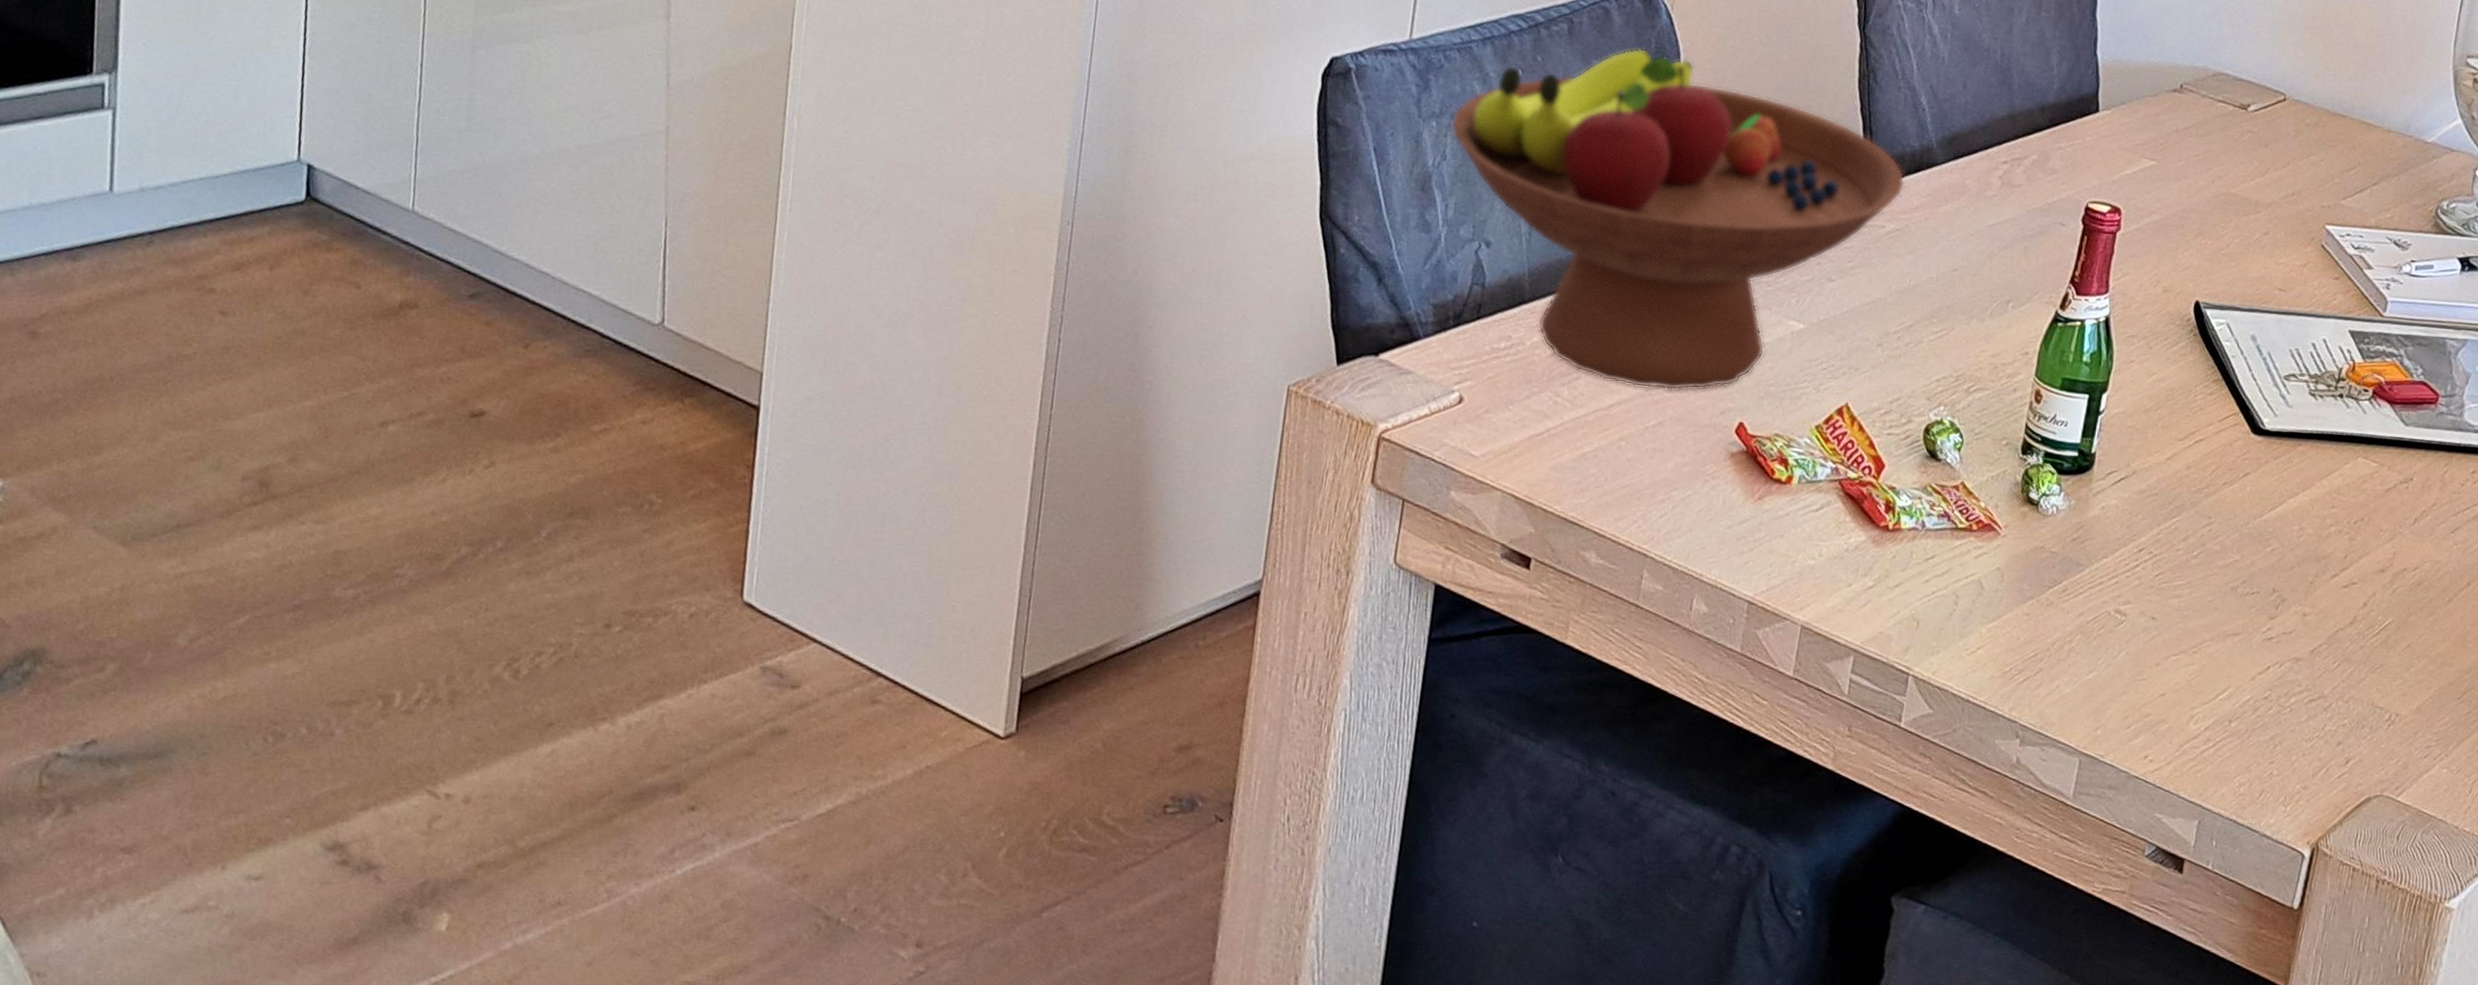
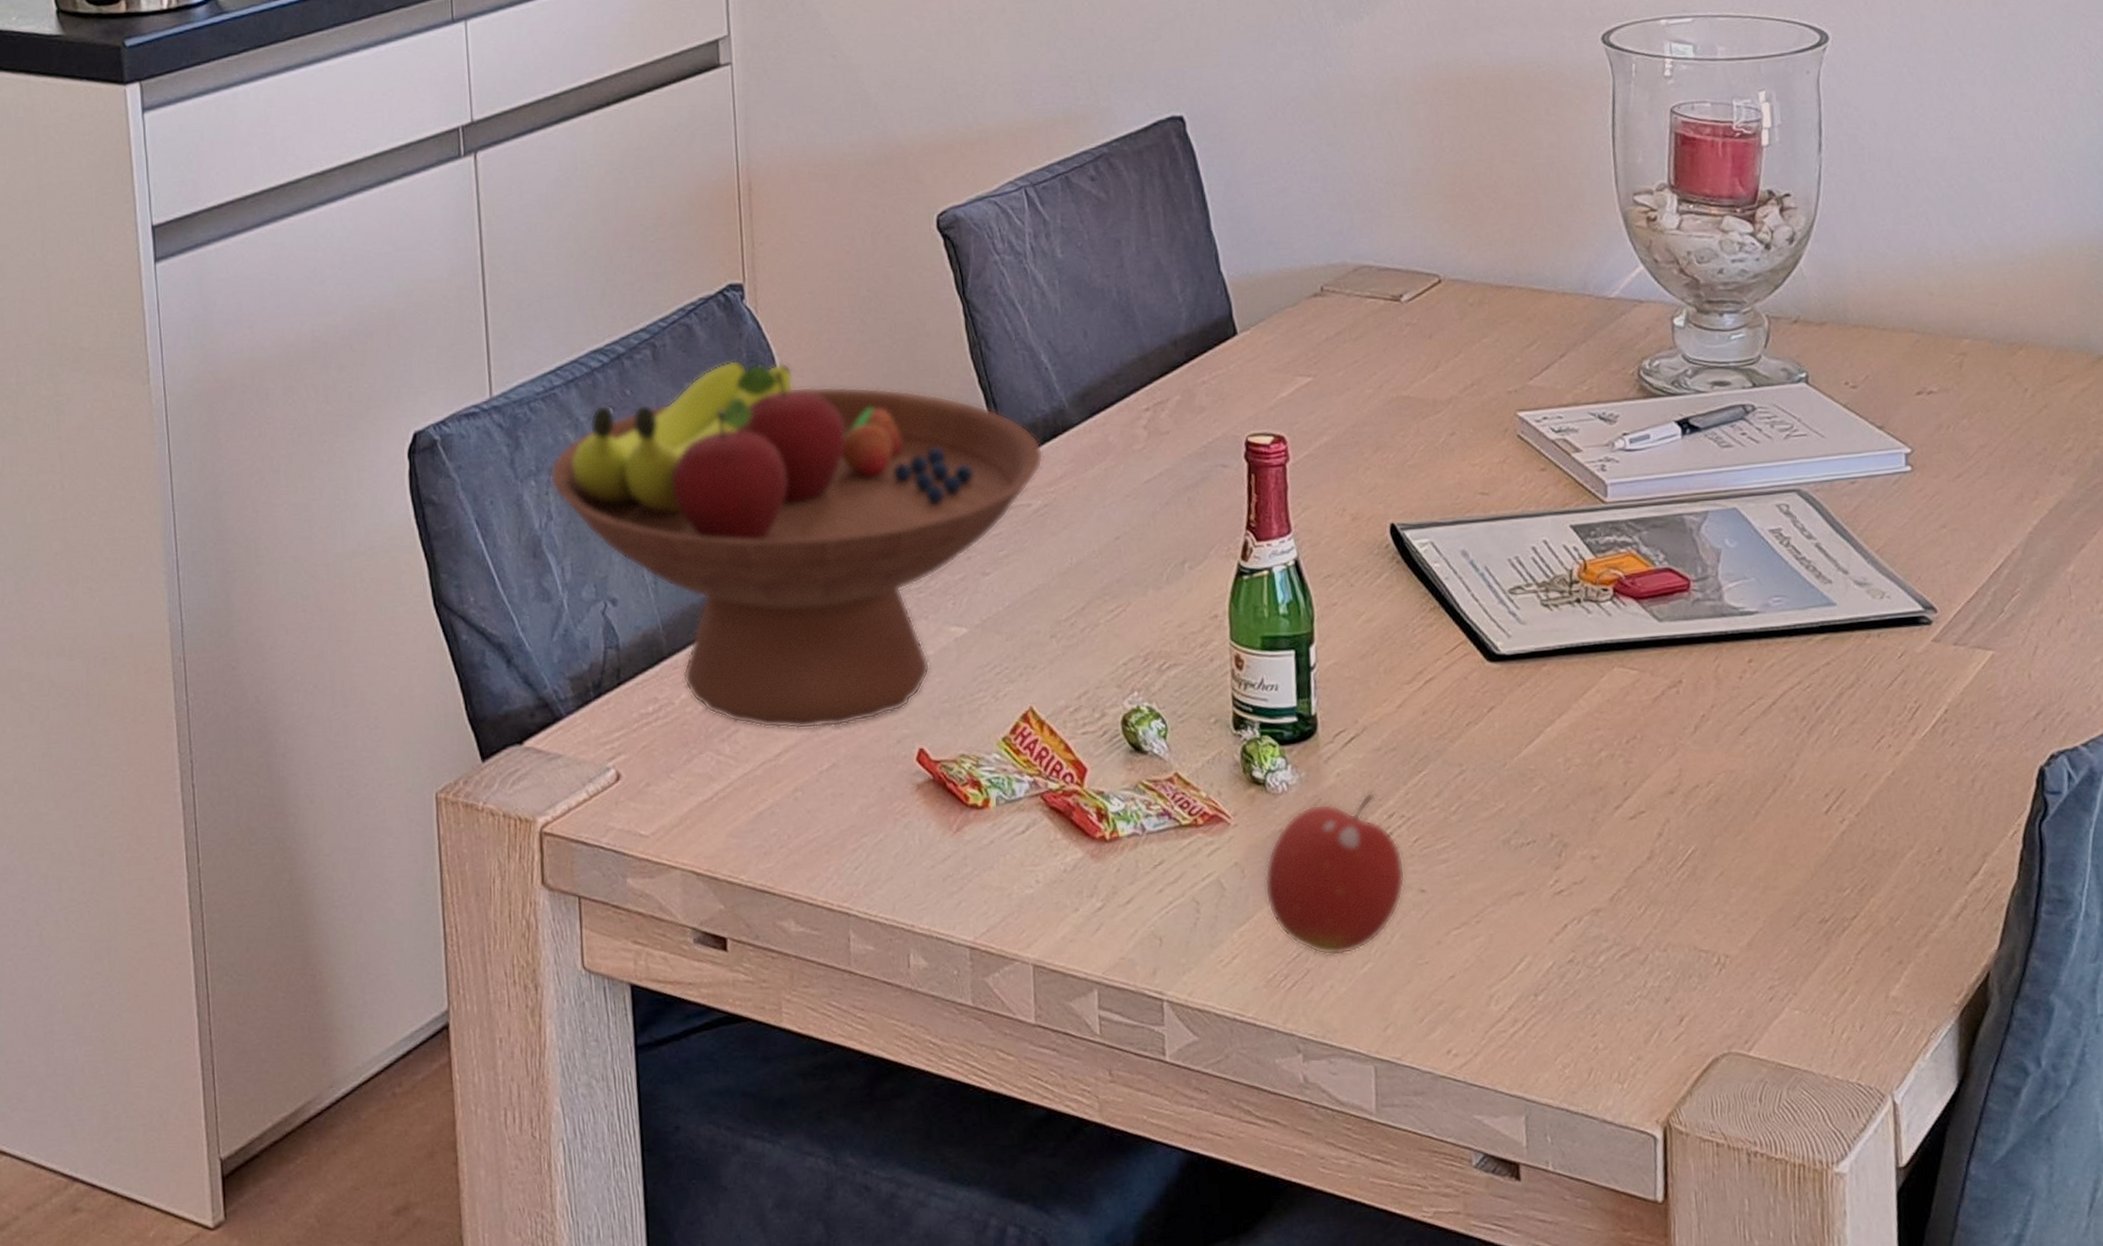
fruit: none [2017,527,2144,662] -> present [1264,792,1406,956]

